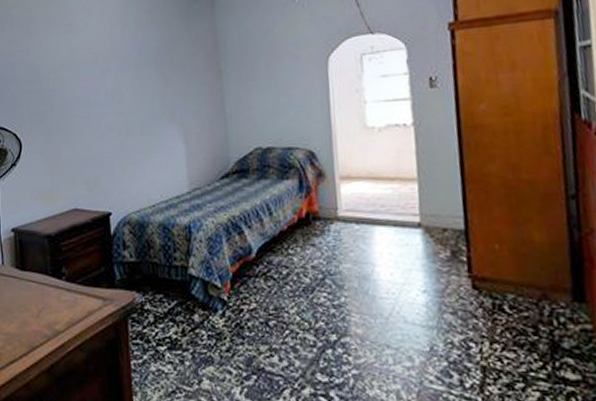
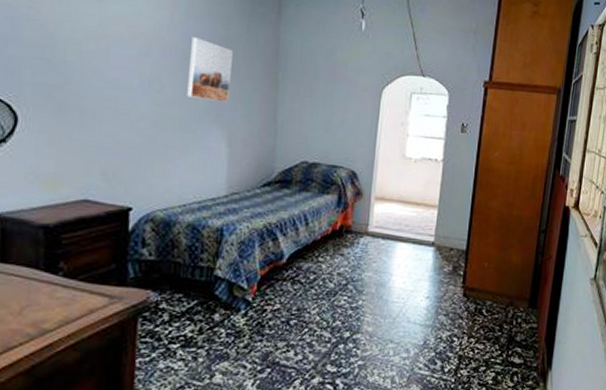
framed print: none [141,45,179,102] -> present [187,37,233,103]

